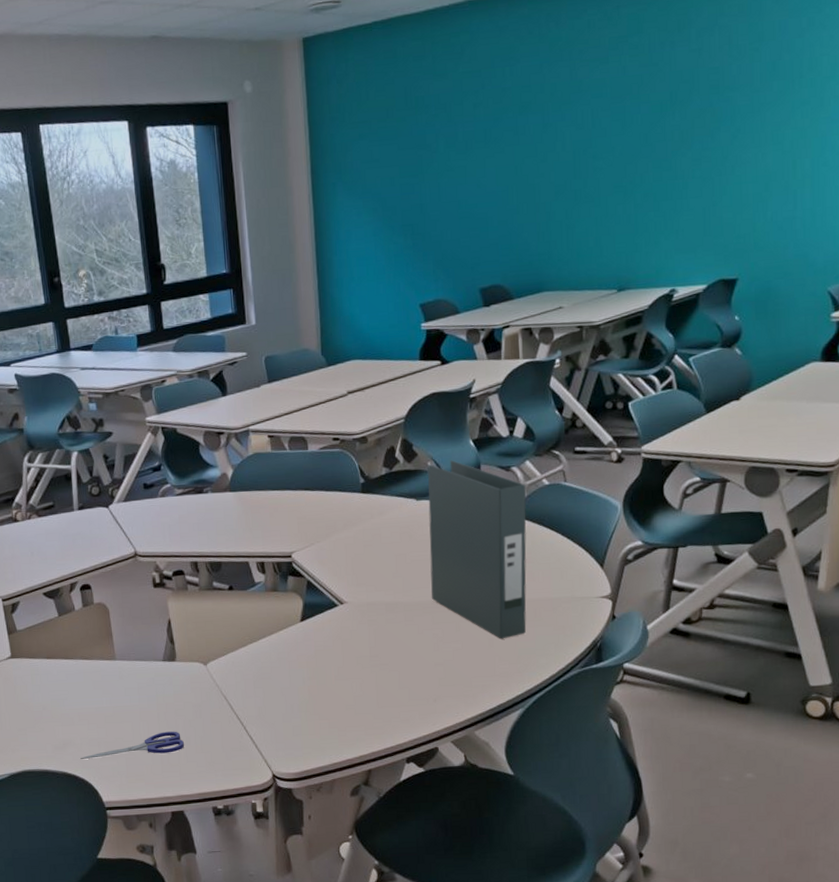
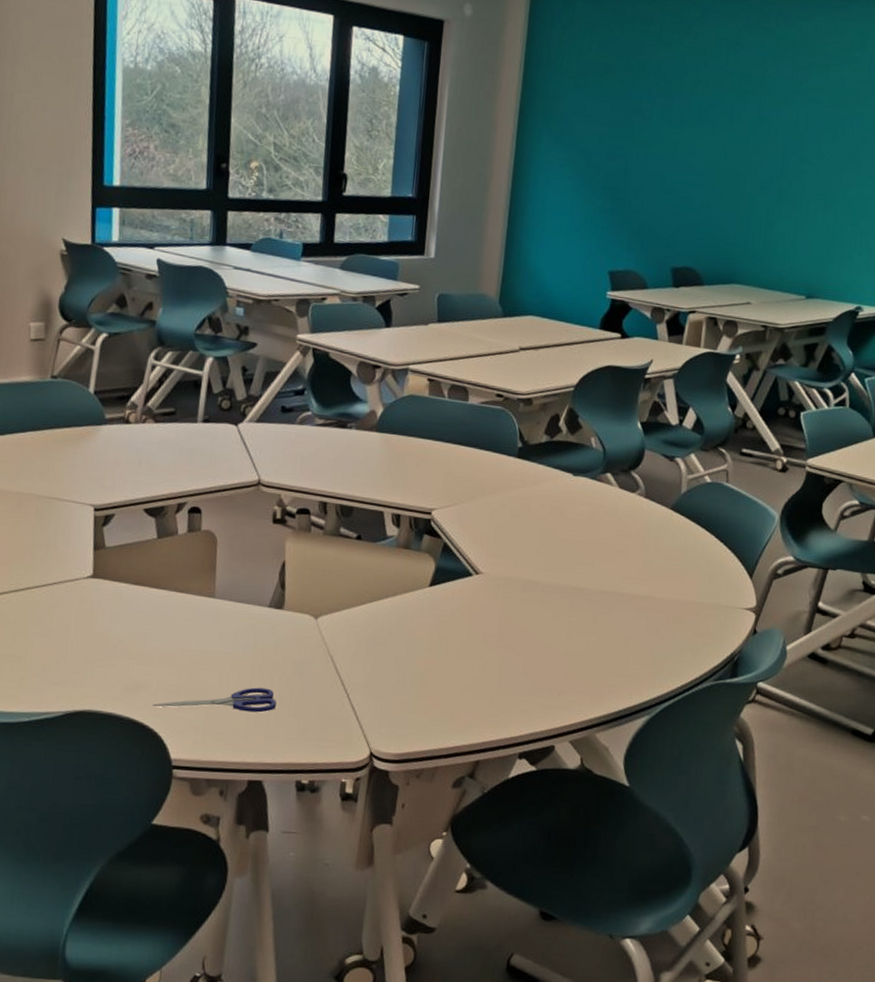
binder: present [427,460,527,639] -> none [572,439,688,638]

